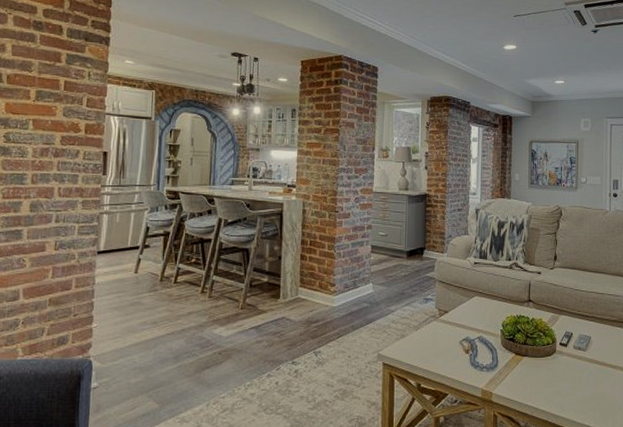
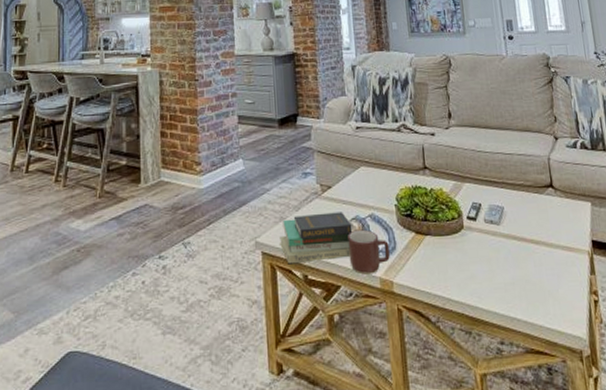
books: none [399,333,463,374] -> present [279,212,353,264]
mug: none [457,349,492,386] -> present [347,229,390,275]

